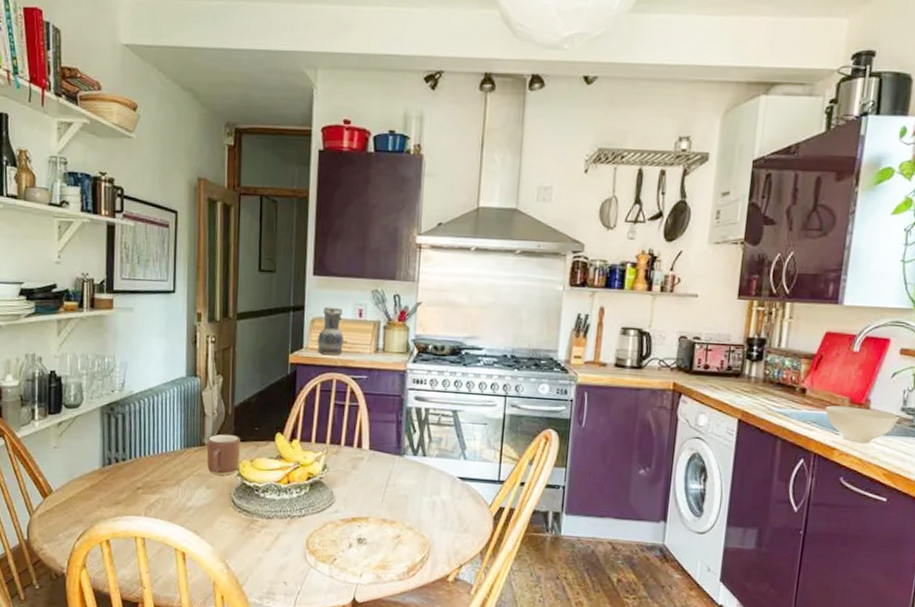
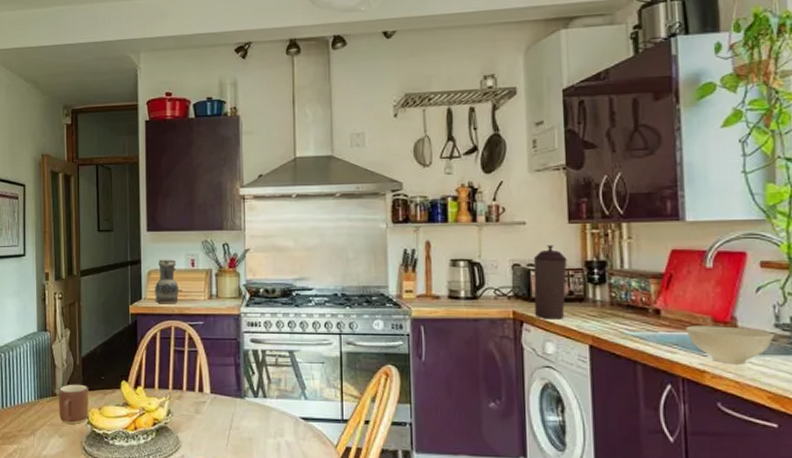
canister: none [694,319,731,393] -> present [533,245,567,320]

